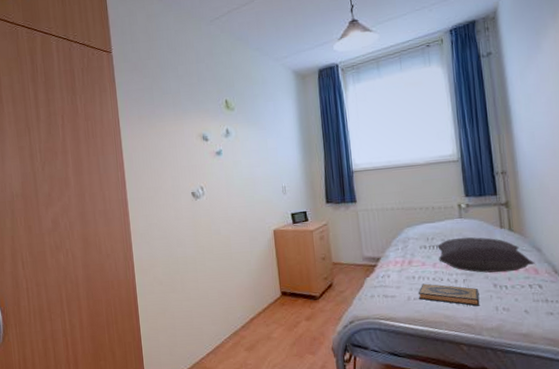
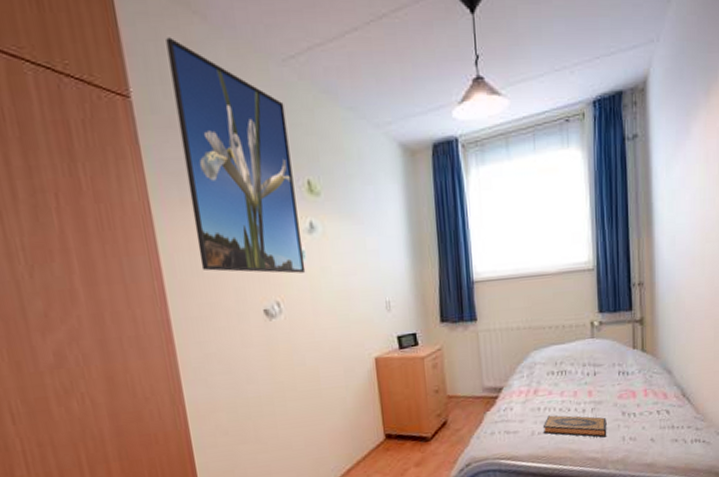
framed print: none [136,13,223,166] -> present [165,37,306,274]
pillow: present [437,237,535,273] -> none [566,359,665,400]

